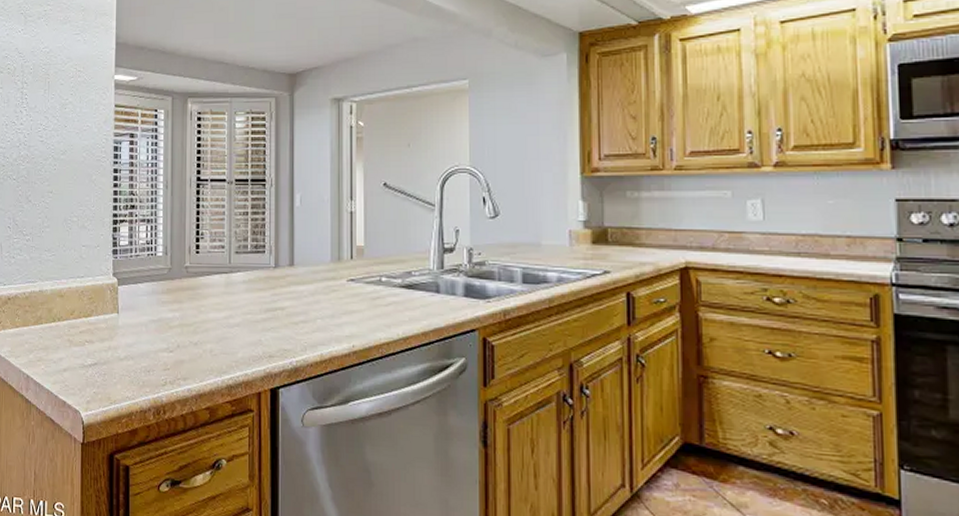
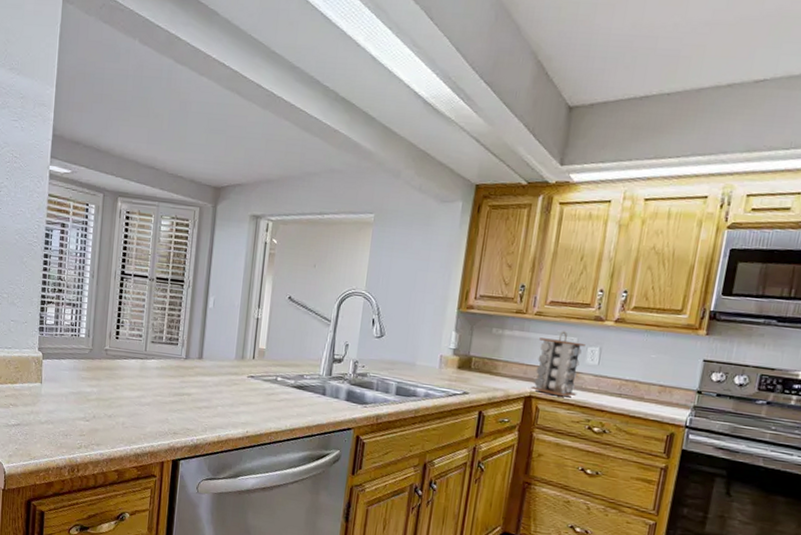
spice rack: none [685,185,745,264] -> present [530,331,585,398]

